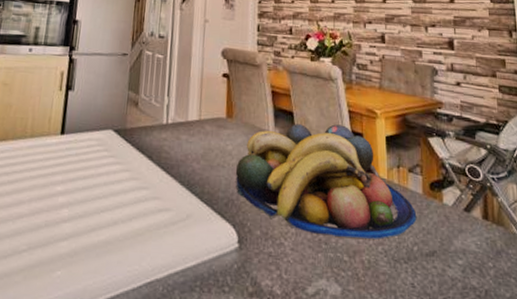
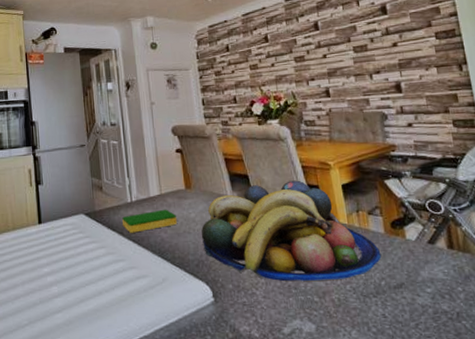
dish sponge: none [153,136,213,159] -> present [122,209,178,233]

